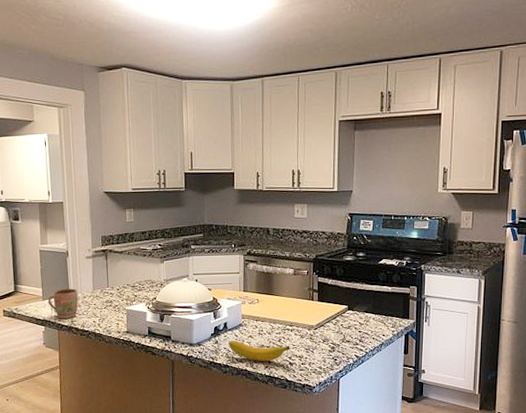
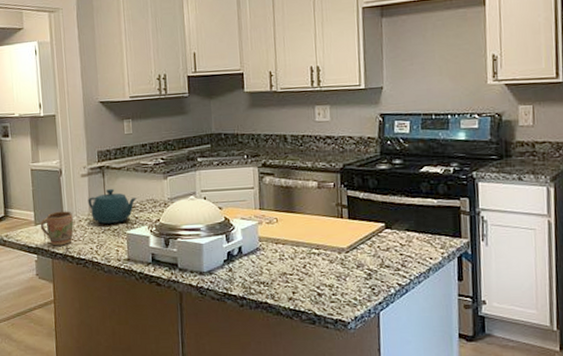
teapot: none [92,270,136,301] -> present [88,189,137,225]
banana: present [228,340,290,361] -> none [244,267,318,292]

